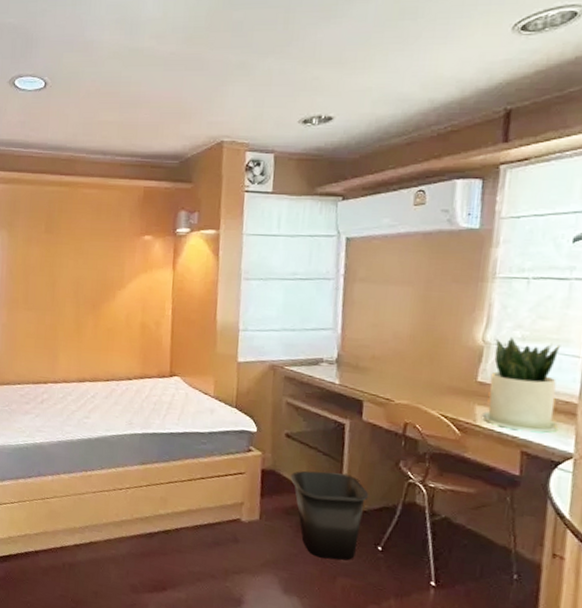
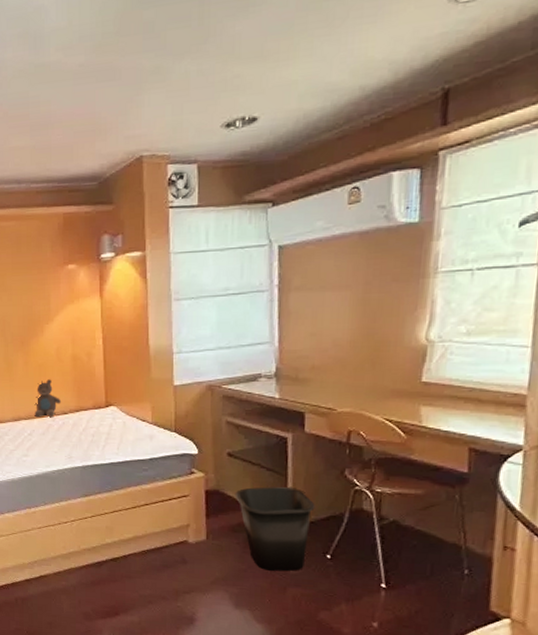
stuffed animal: none [99,344,126,382] -> present [34,379,61,418]
planter: present [481,336,561,433] -> none [426,332,510,428]

